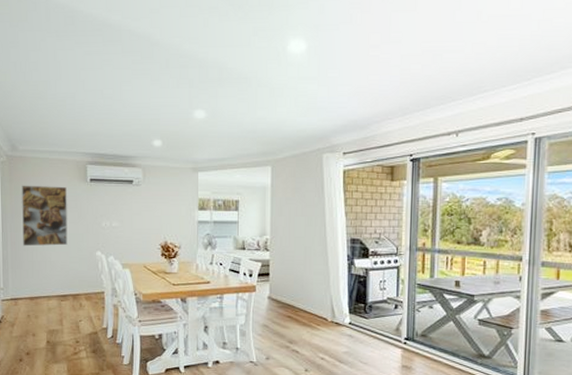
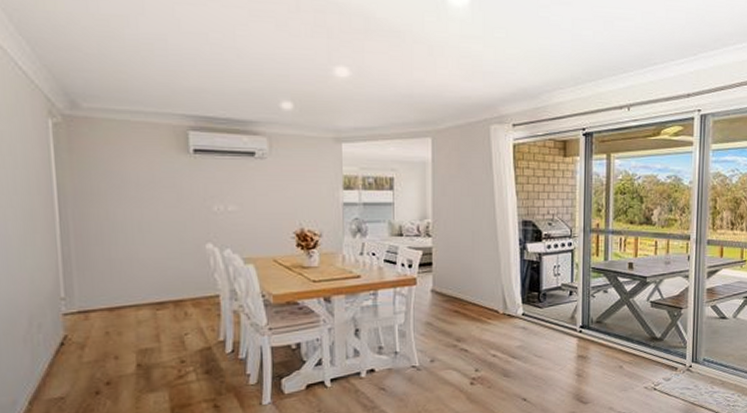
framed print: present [22,185,68,247] -> none [88,156,164,240]

